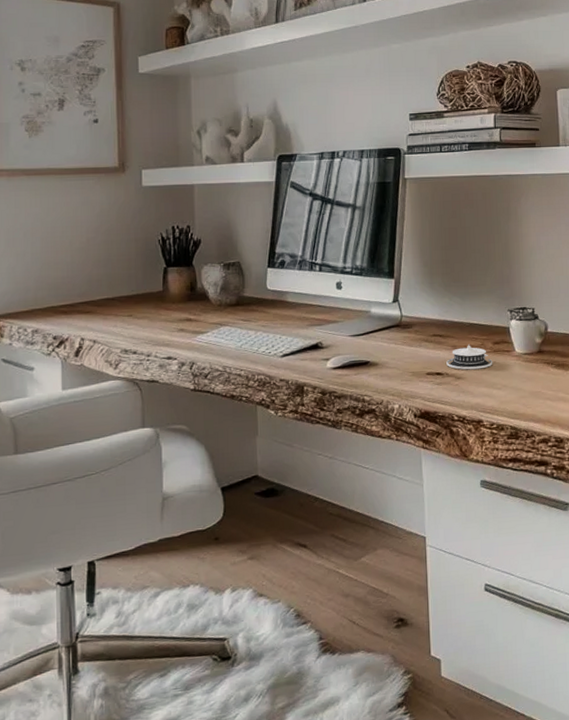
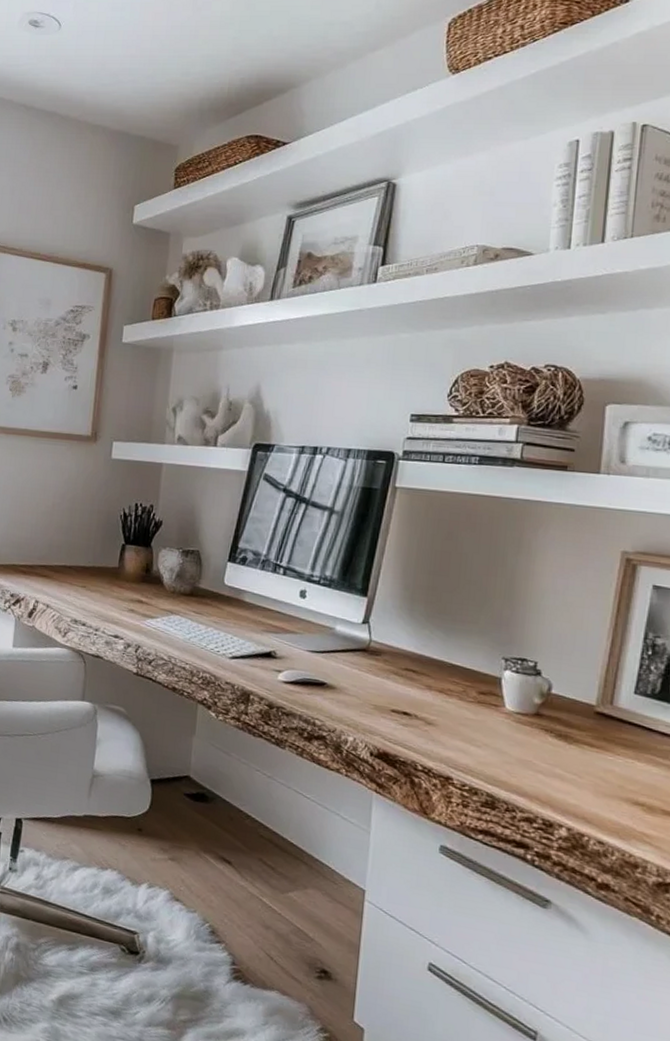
architectural model: present [446,344,493,370] -> none [417,687,475,719]

